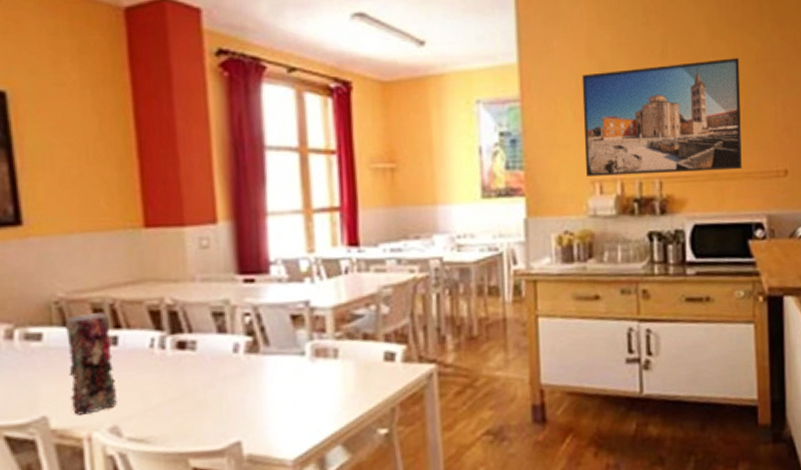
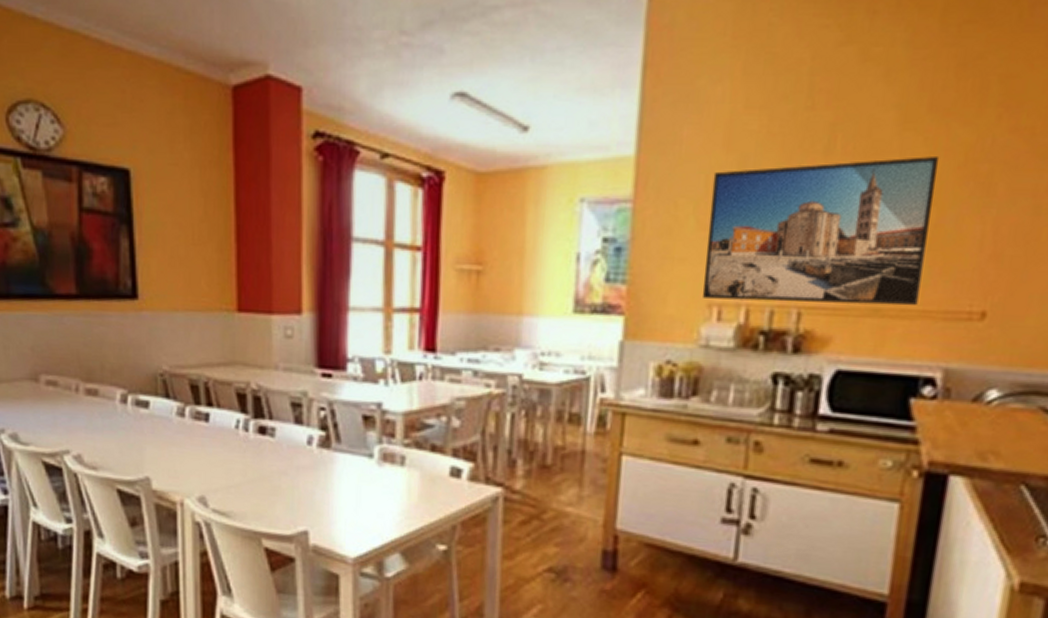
vase: present [65,311,118,415] -> none [168,388,207,481]

